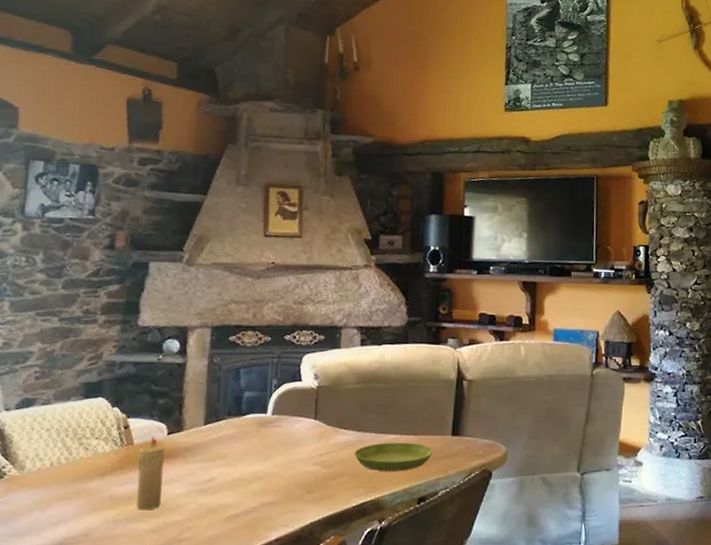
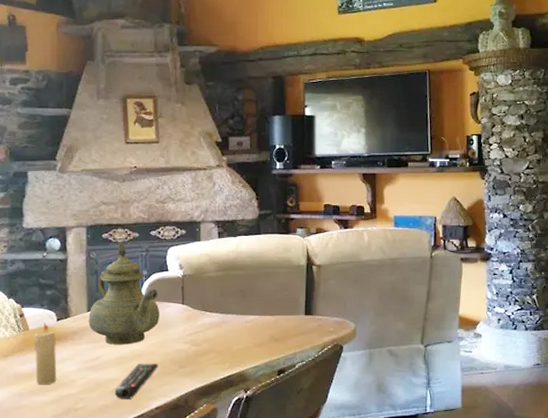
teapot: none [204,347,289,465] -> present [88,243,160,345]
remote control: none [228,486,282,528] -> present [114,363,158,399]
saucer: present [354,443,433,471] -> none [219,323,289,347]

